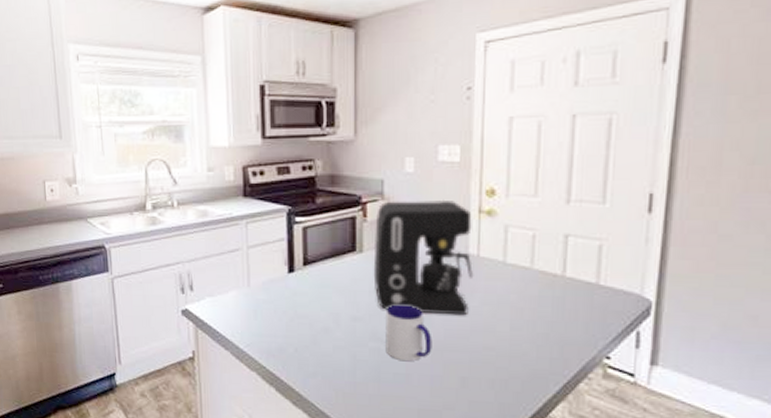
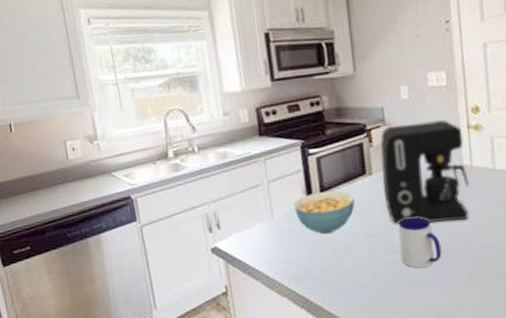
cereal bowl: none [273,264,340,311] -> present [294,191,355,235]

